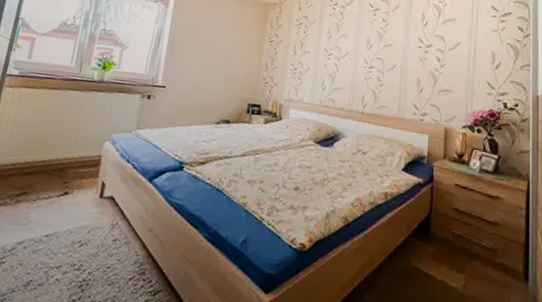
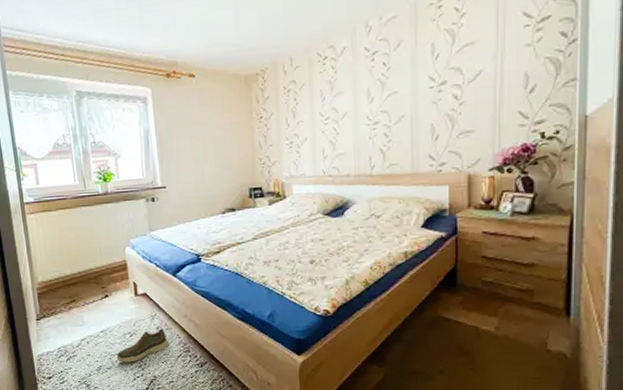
shoe: none [54,241,123,280] -> present [116,328,169,363]

